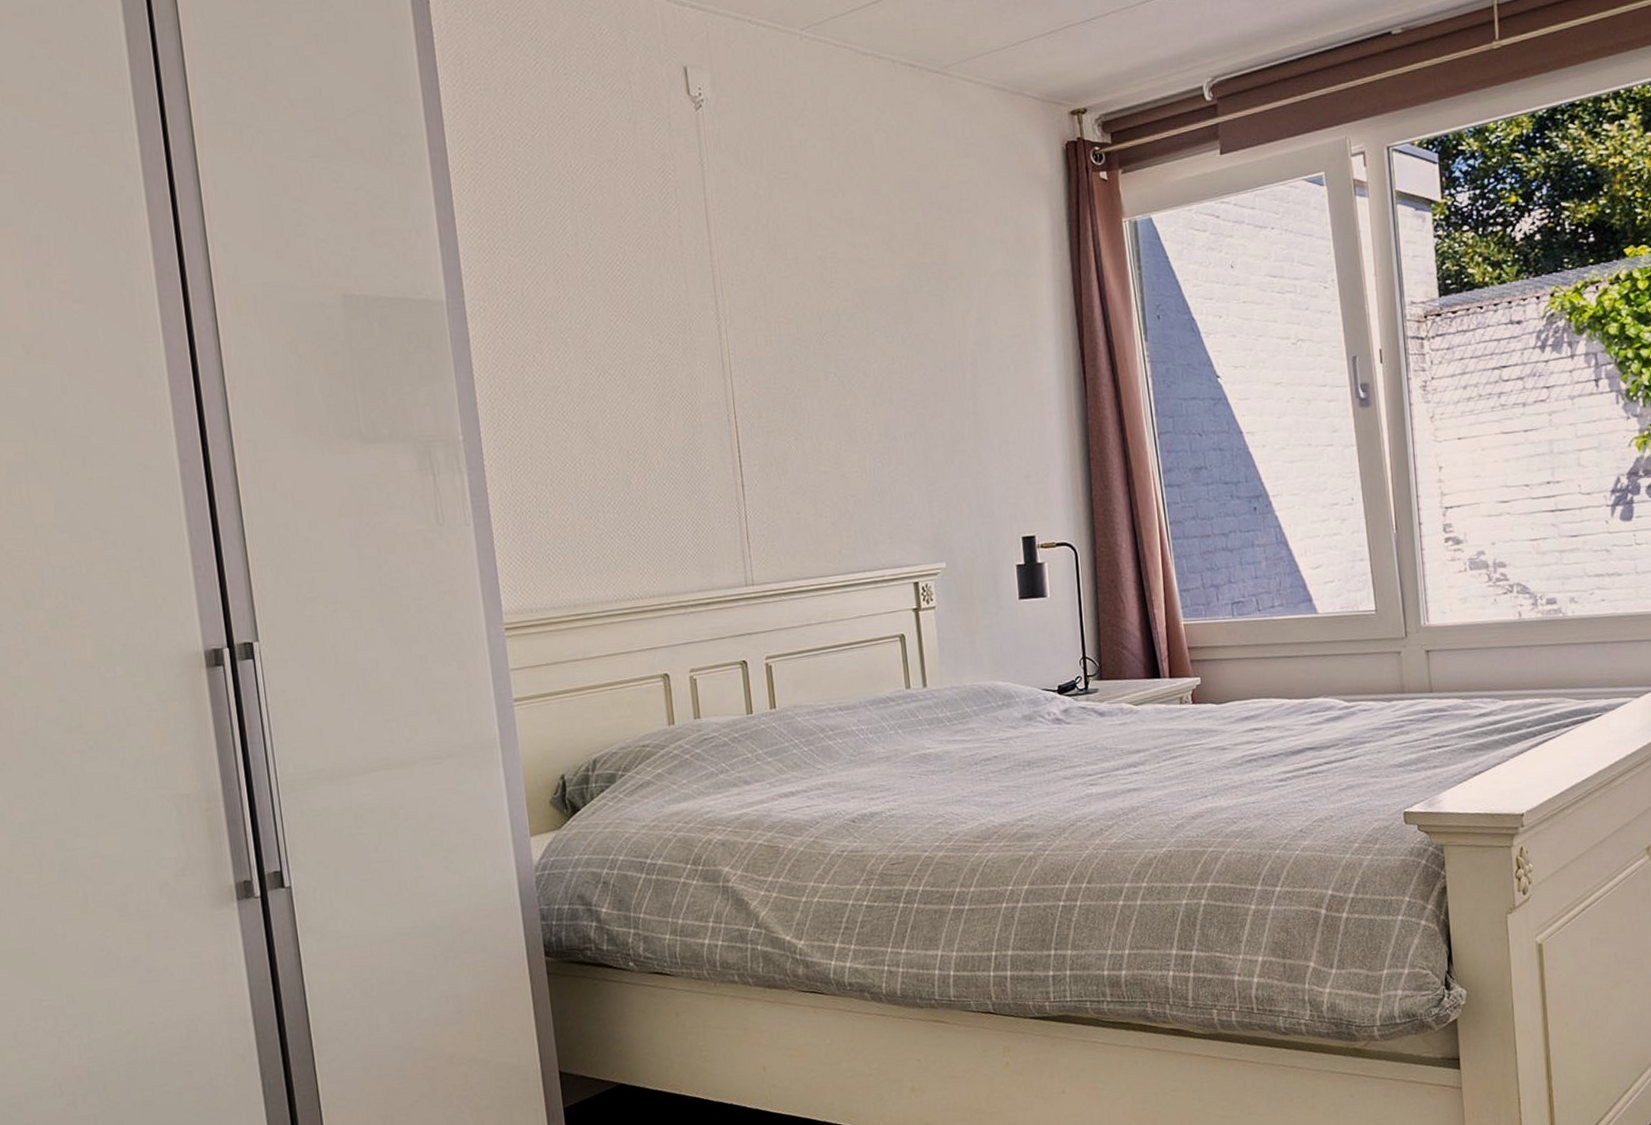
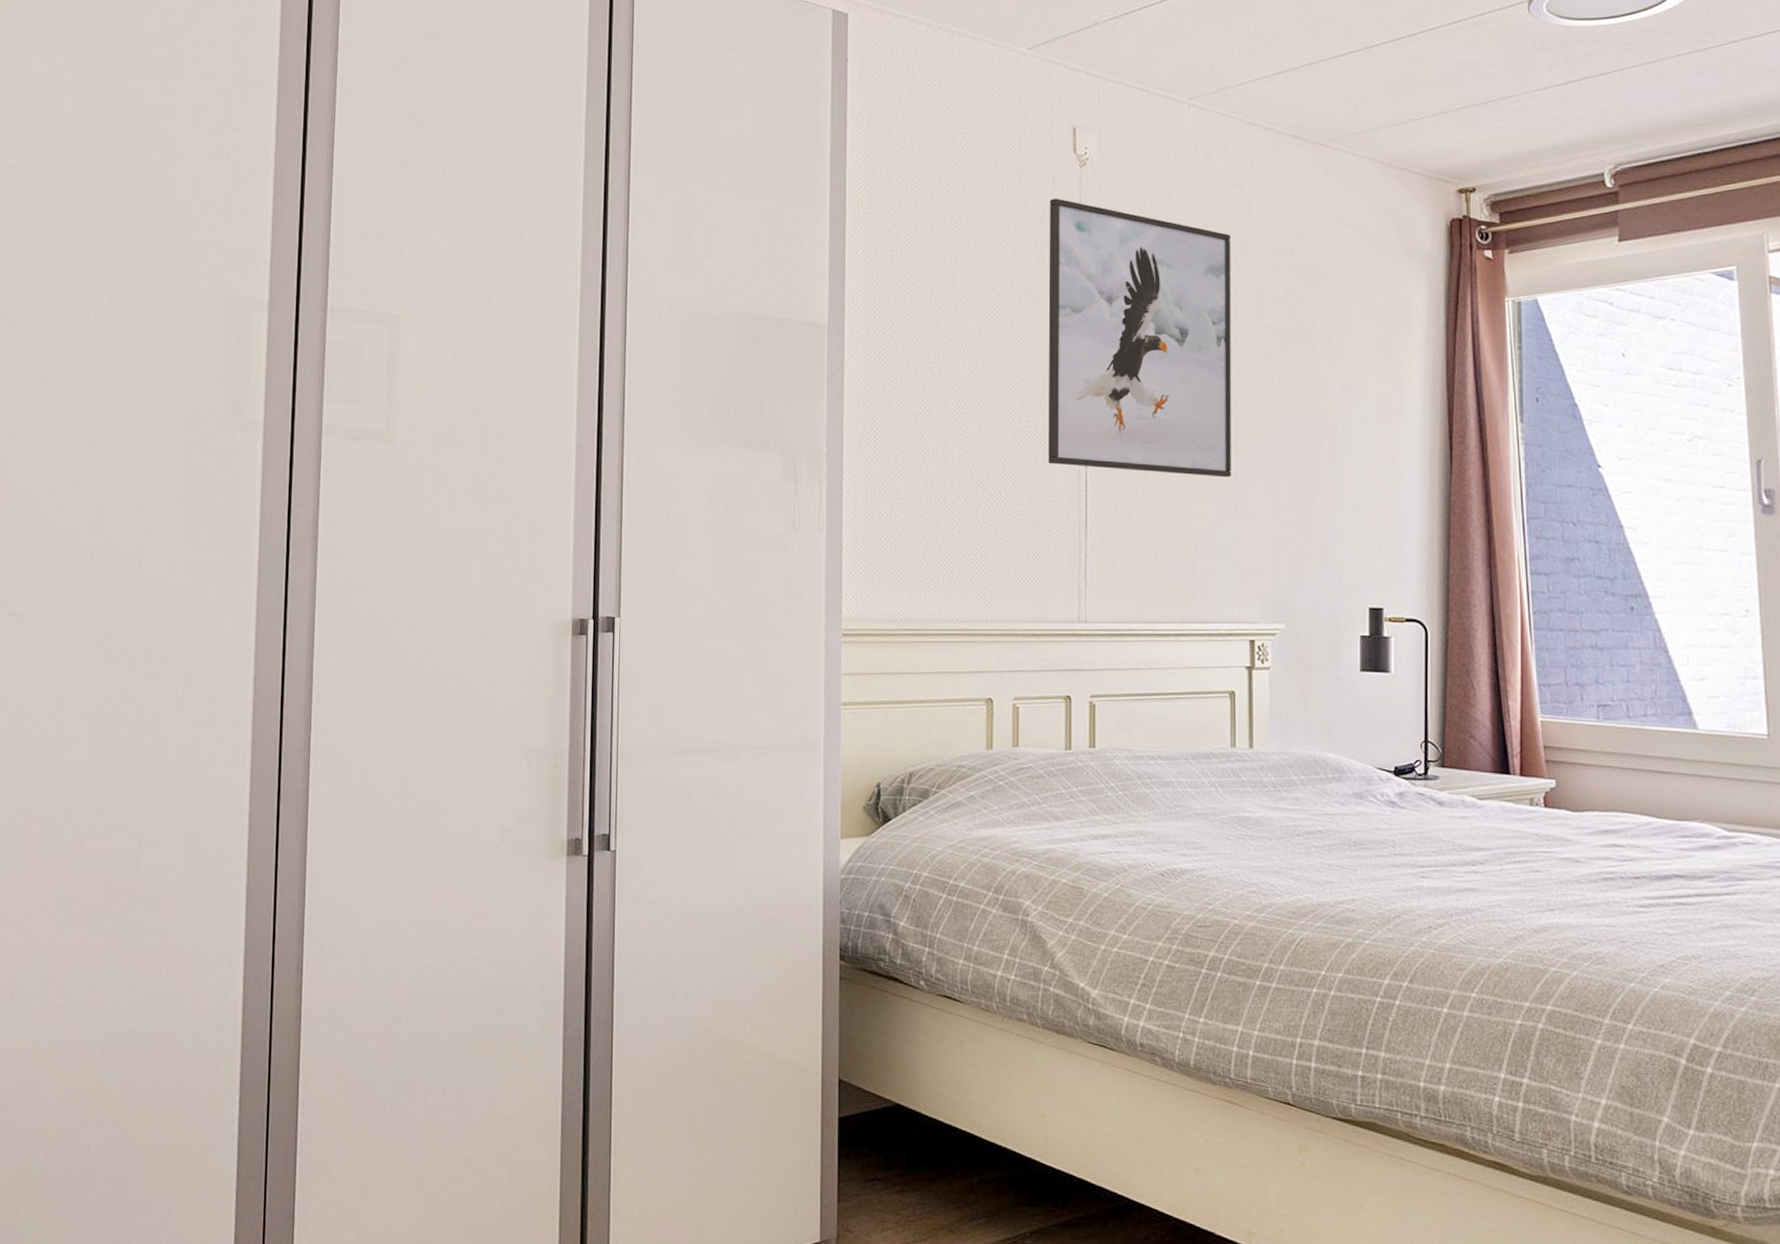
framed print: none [667,145,881,428] -> present [1048,198,1231,478]

